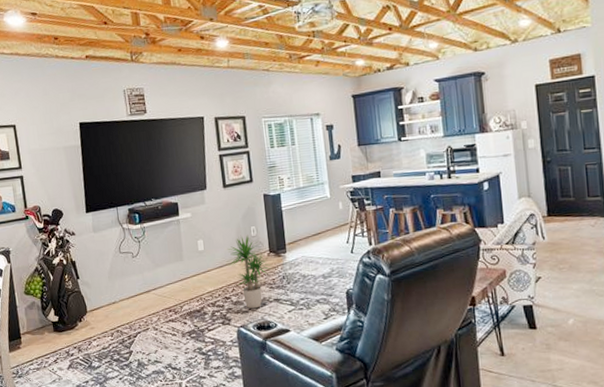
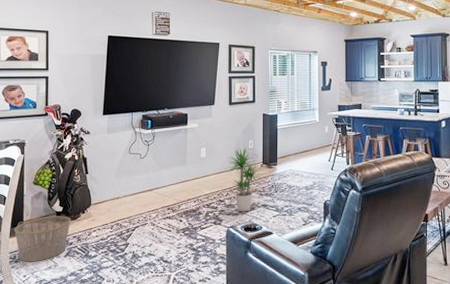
basket: none [12,326,69,377] -> present [14,216,71,262]

